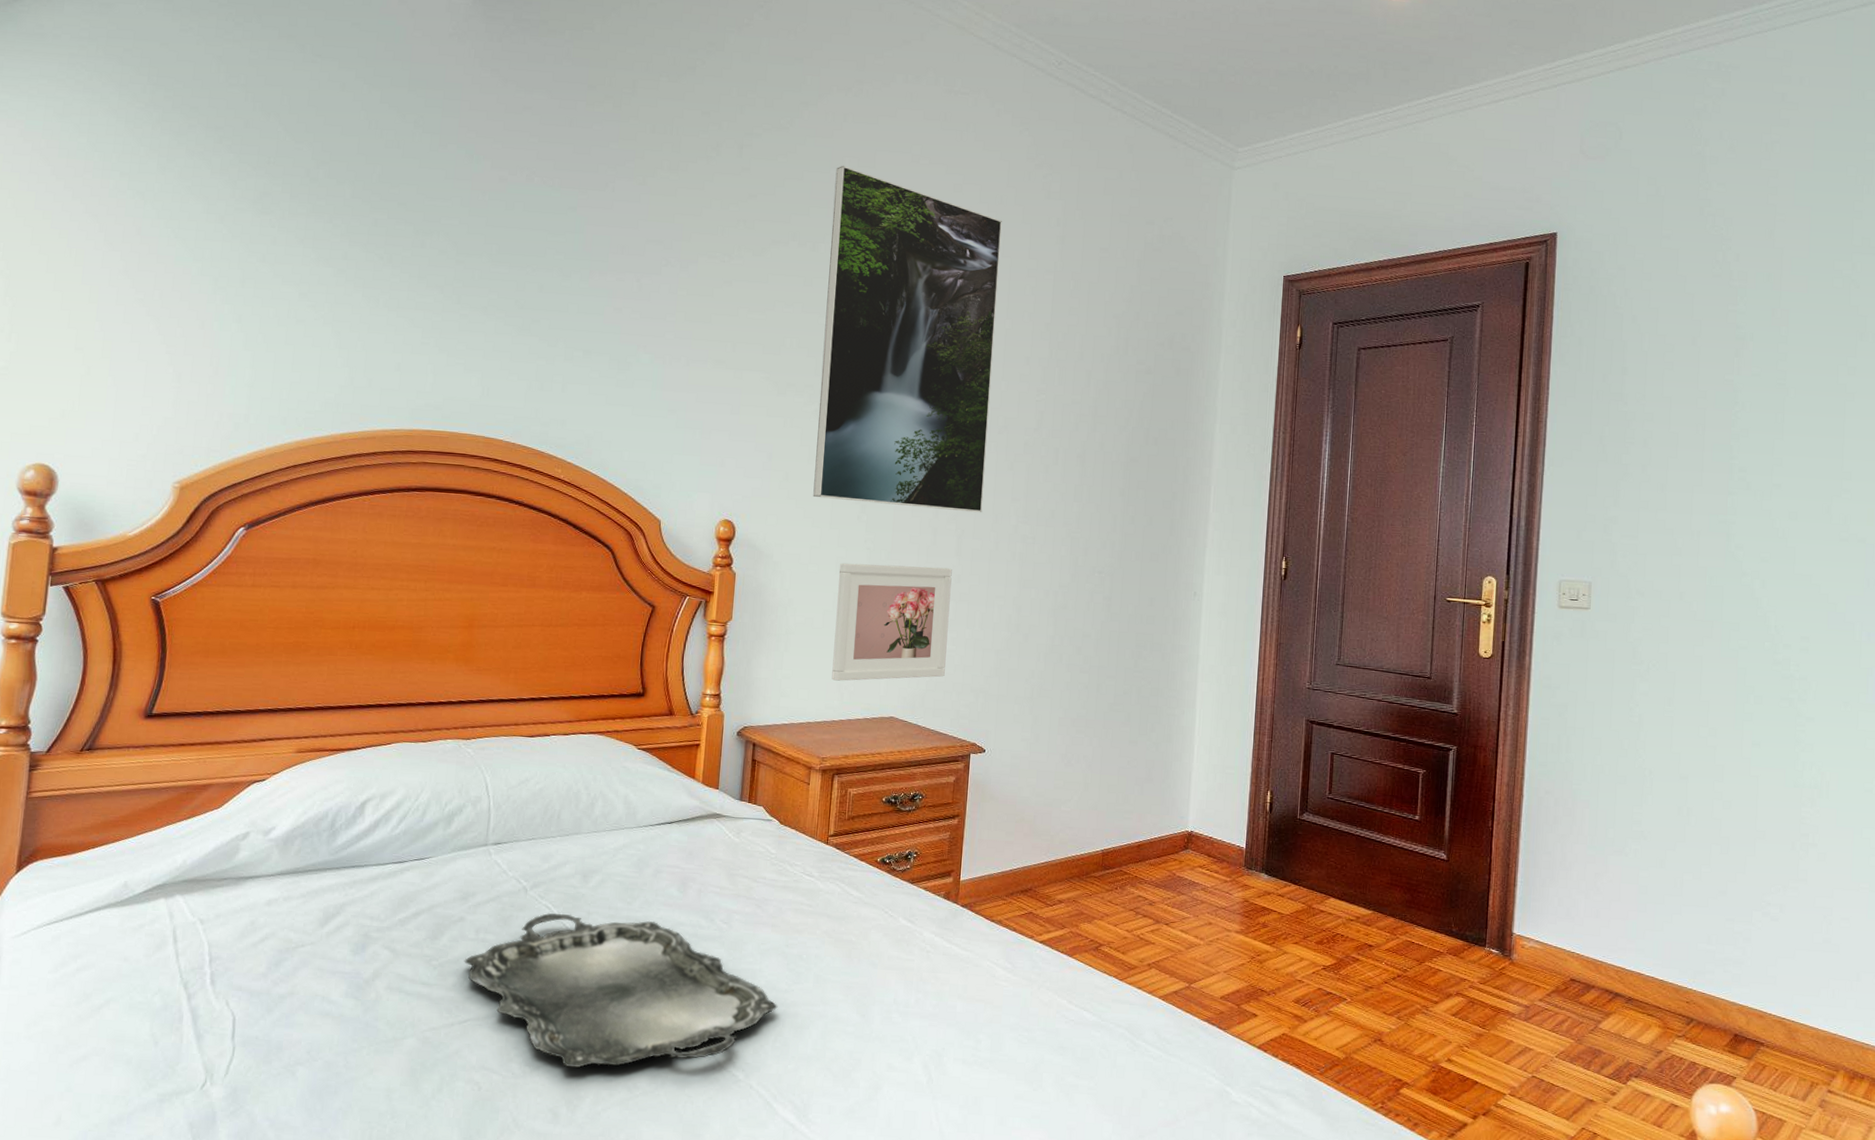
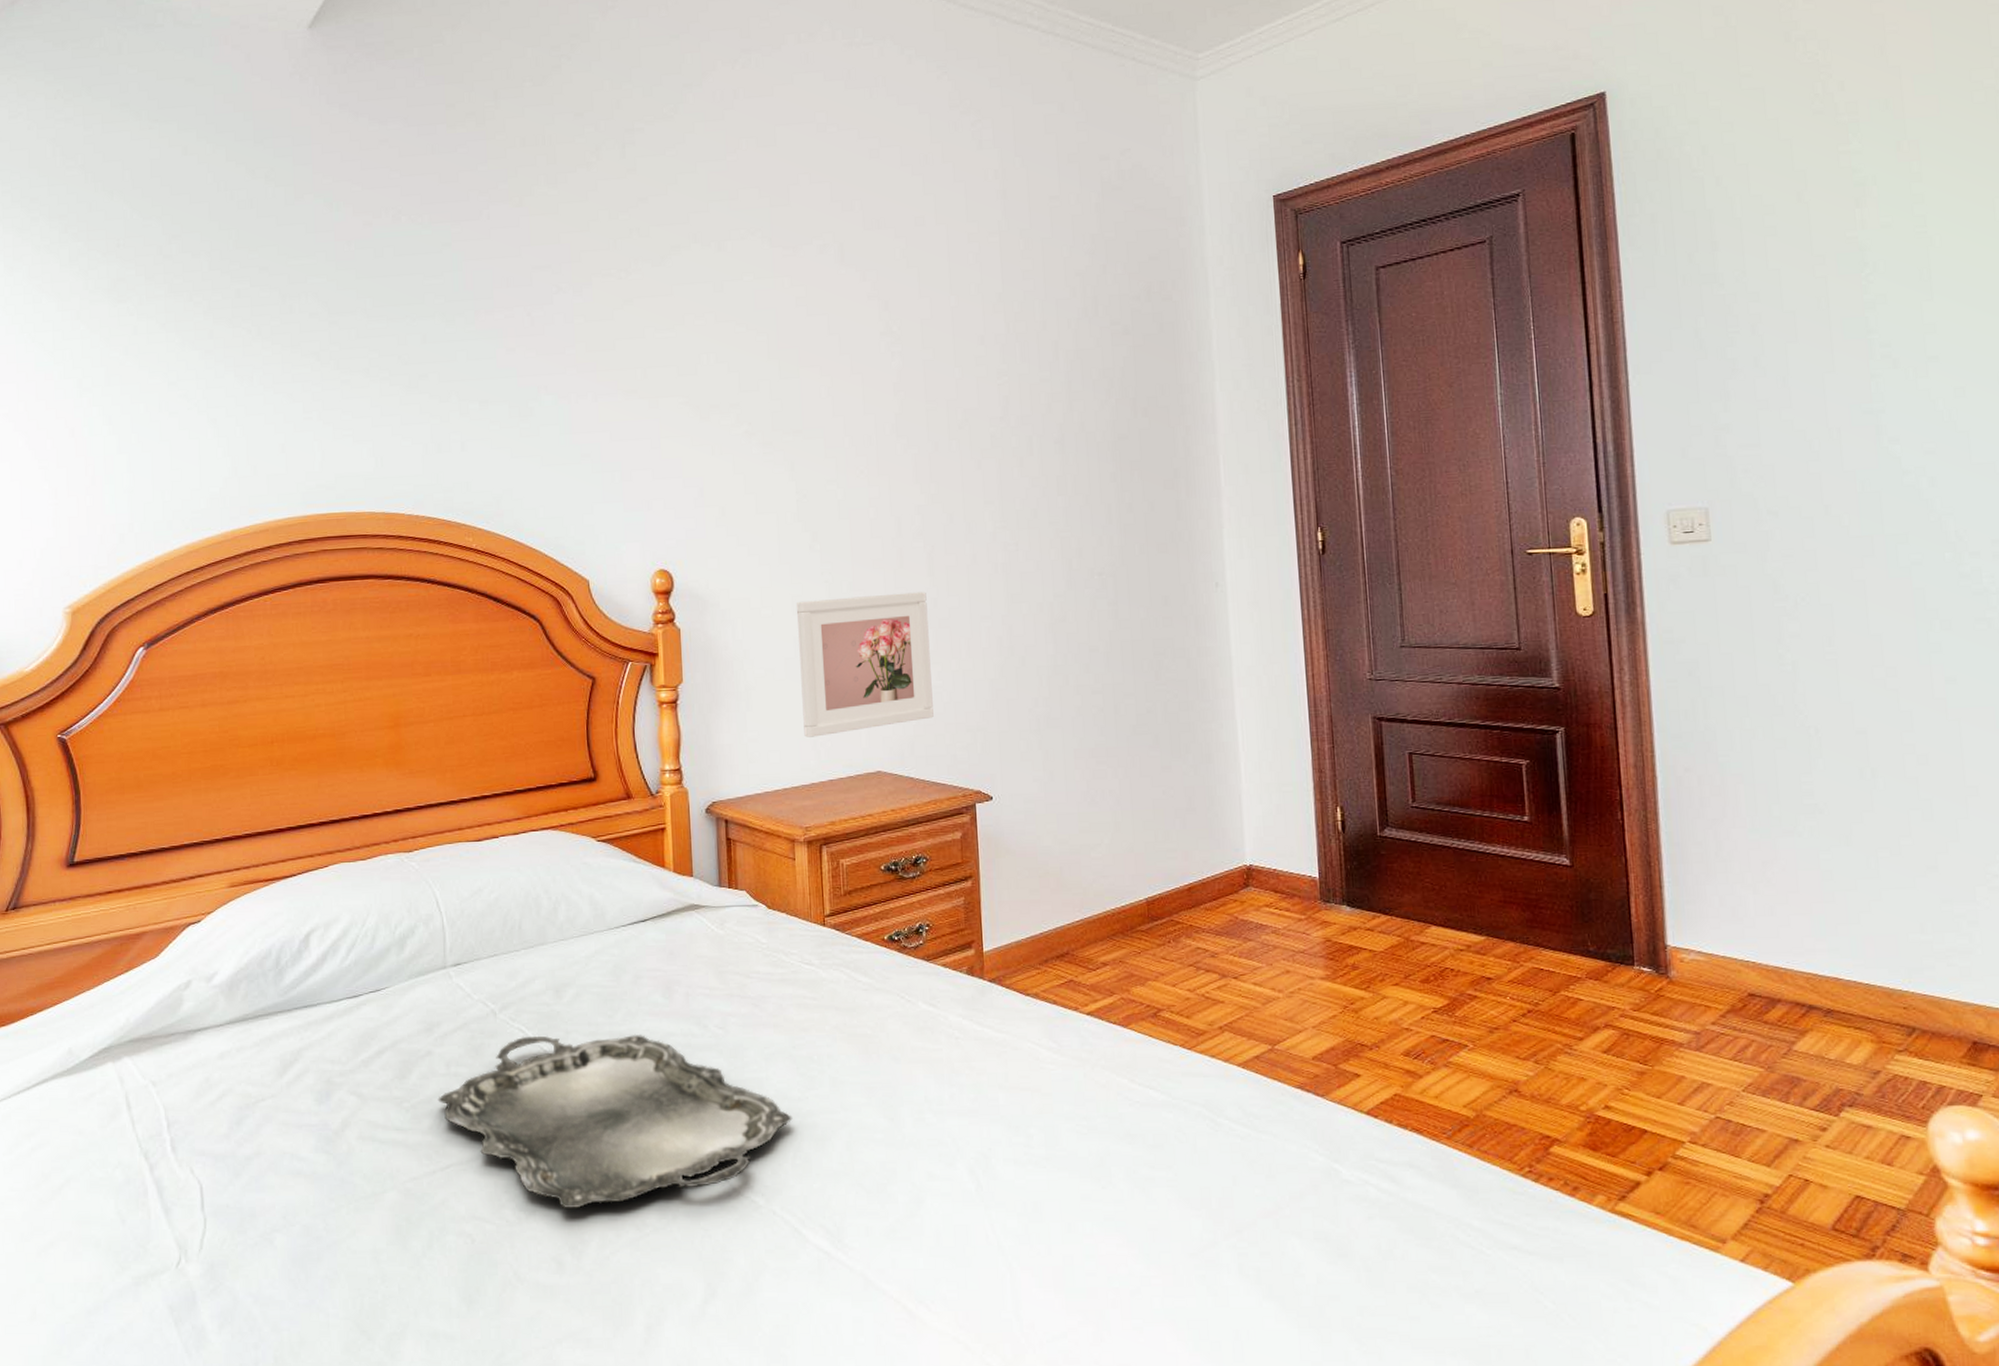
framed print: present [813,165,1002,513] -> none [733,148,952,531]

